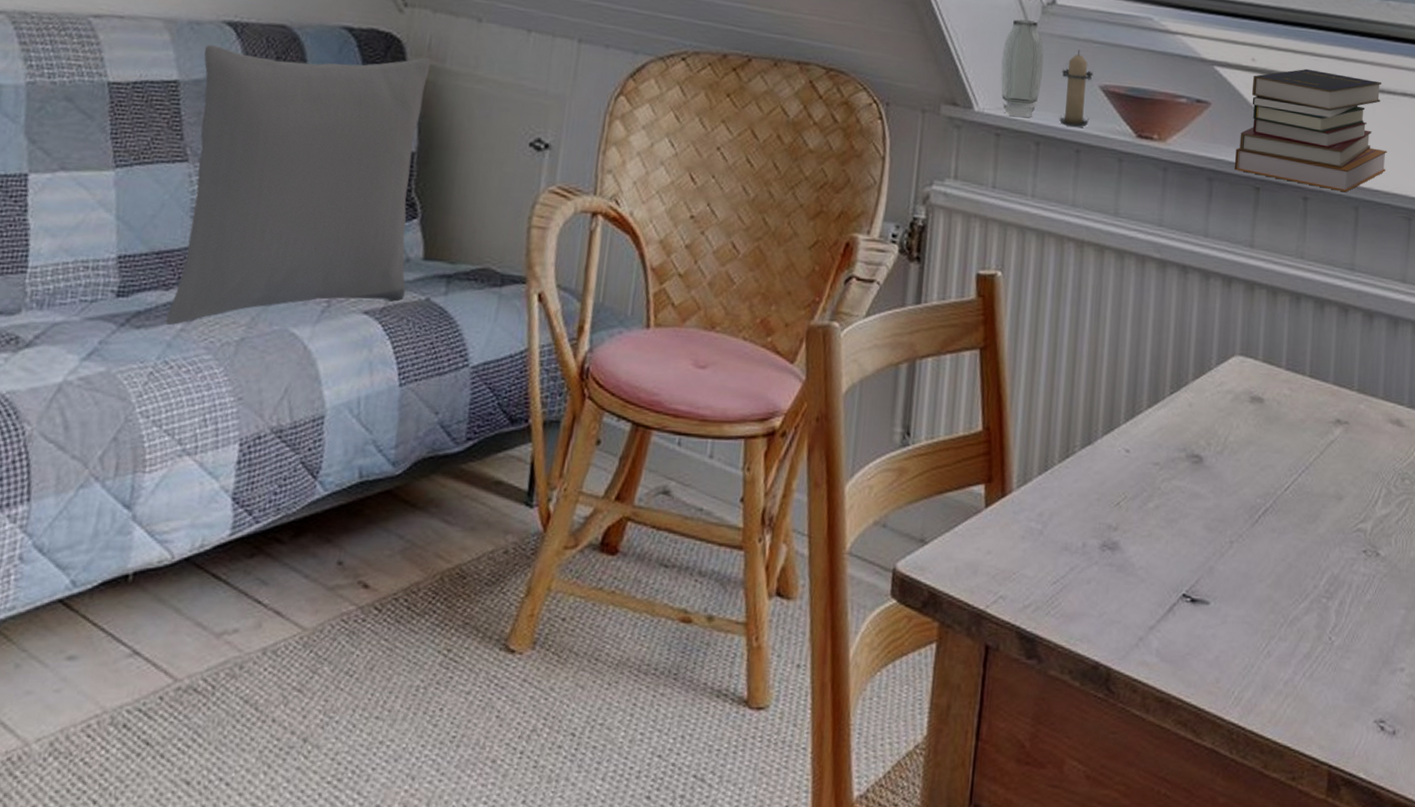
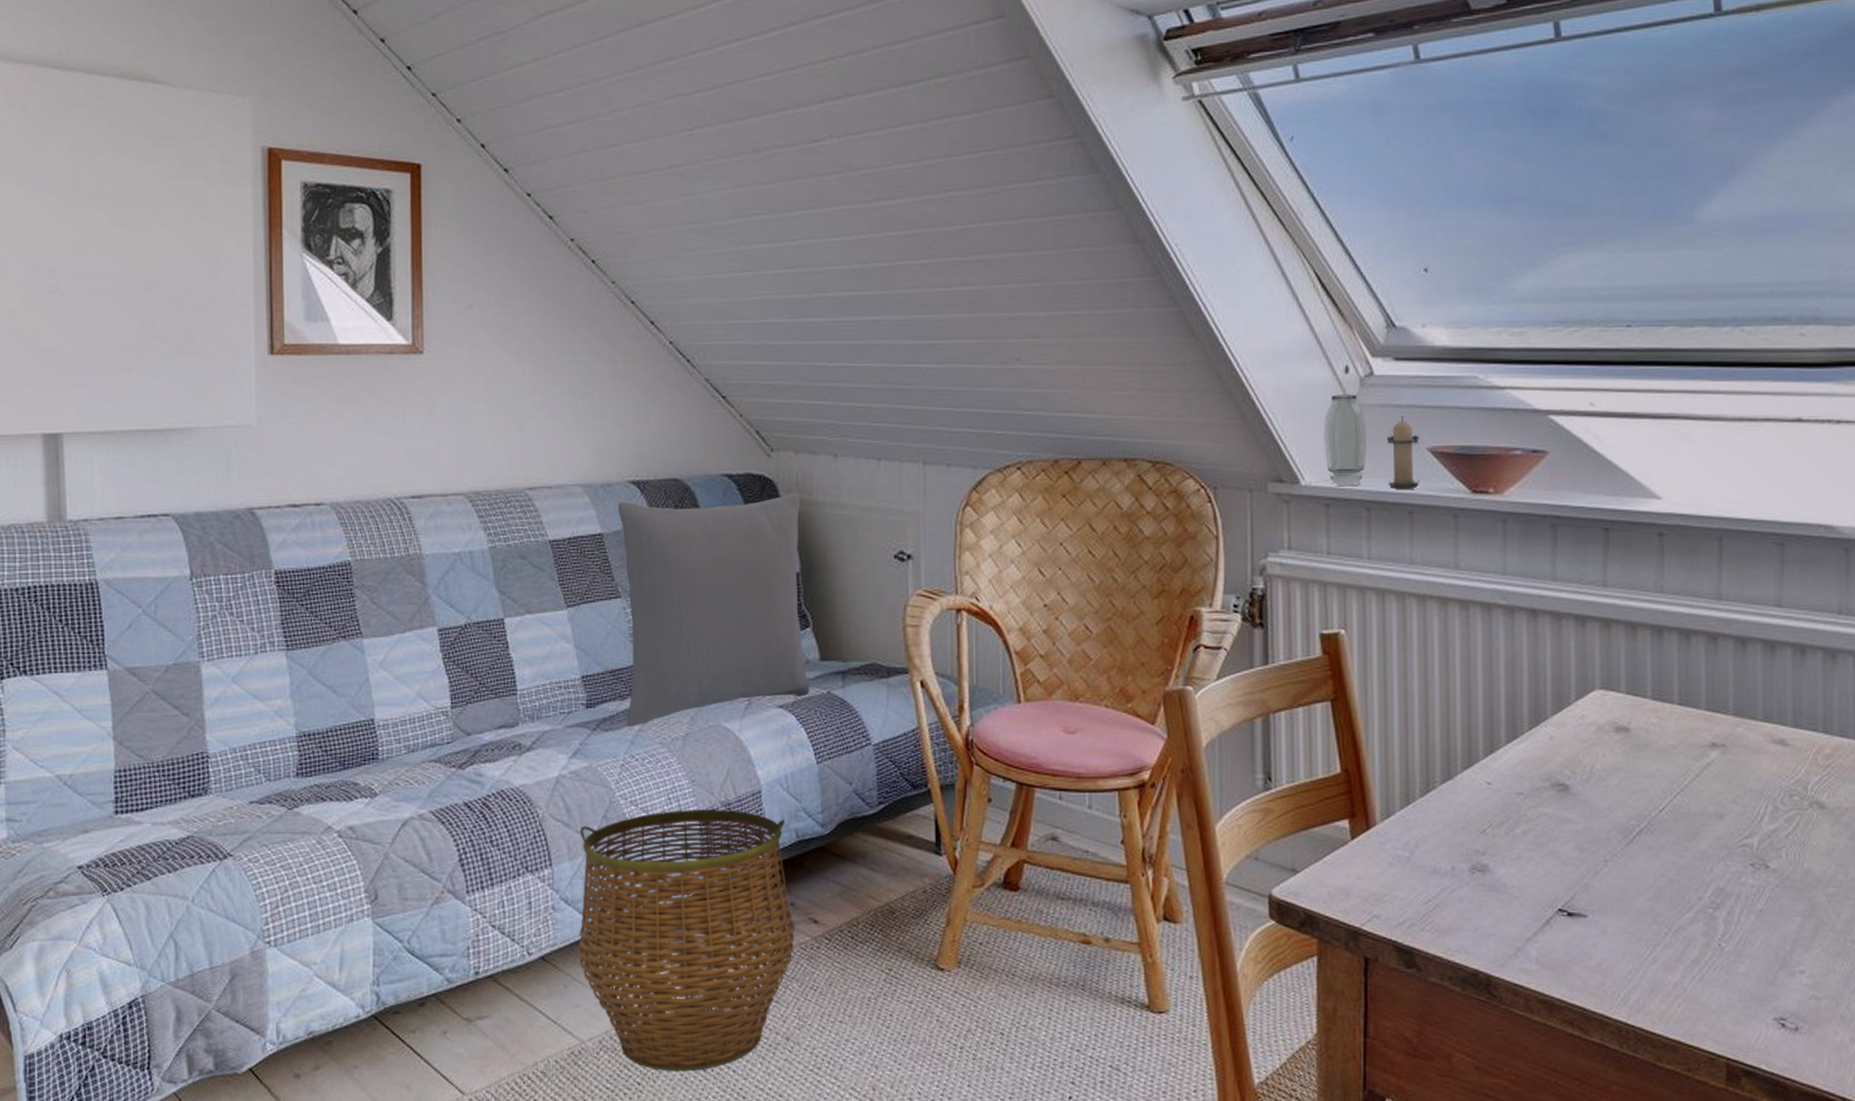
basket: none [43,435,349,783] -> present [578,808,795,1070]
books: present [1235,68,1387,193] -> none [1580,406,1752,524]

